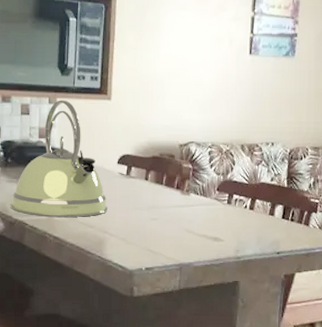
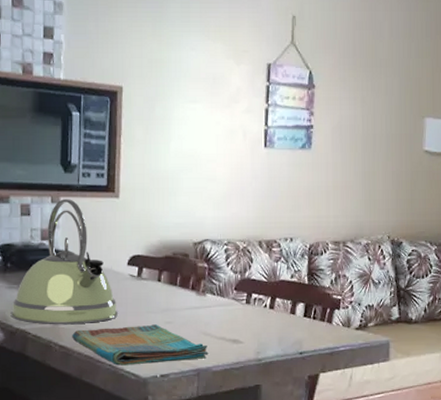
dish towel: none [65,220,191,258] -> present [72,324,209,366]

